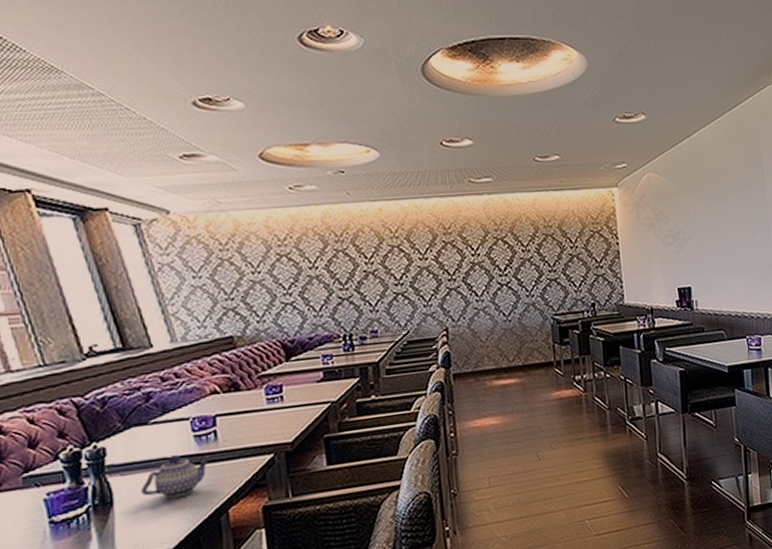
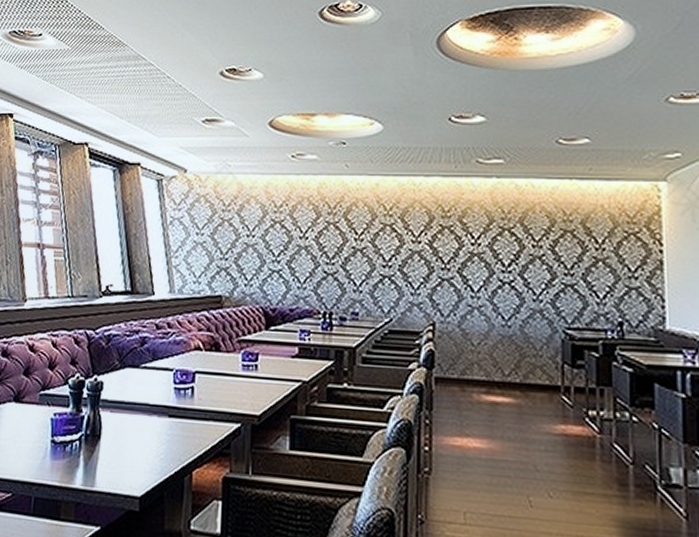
teapot: present [141,455,210,499] -> none [124,403,185,447]

